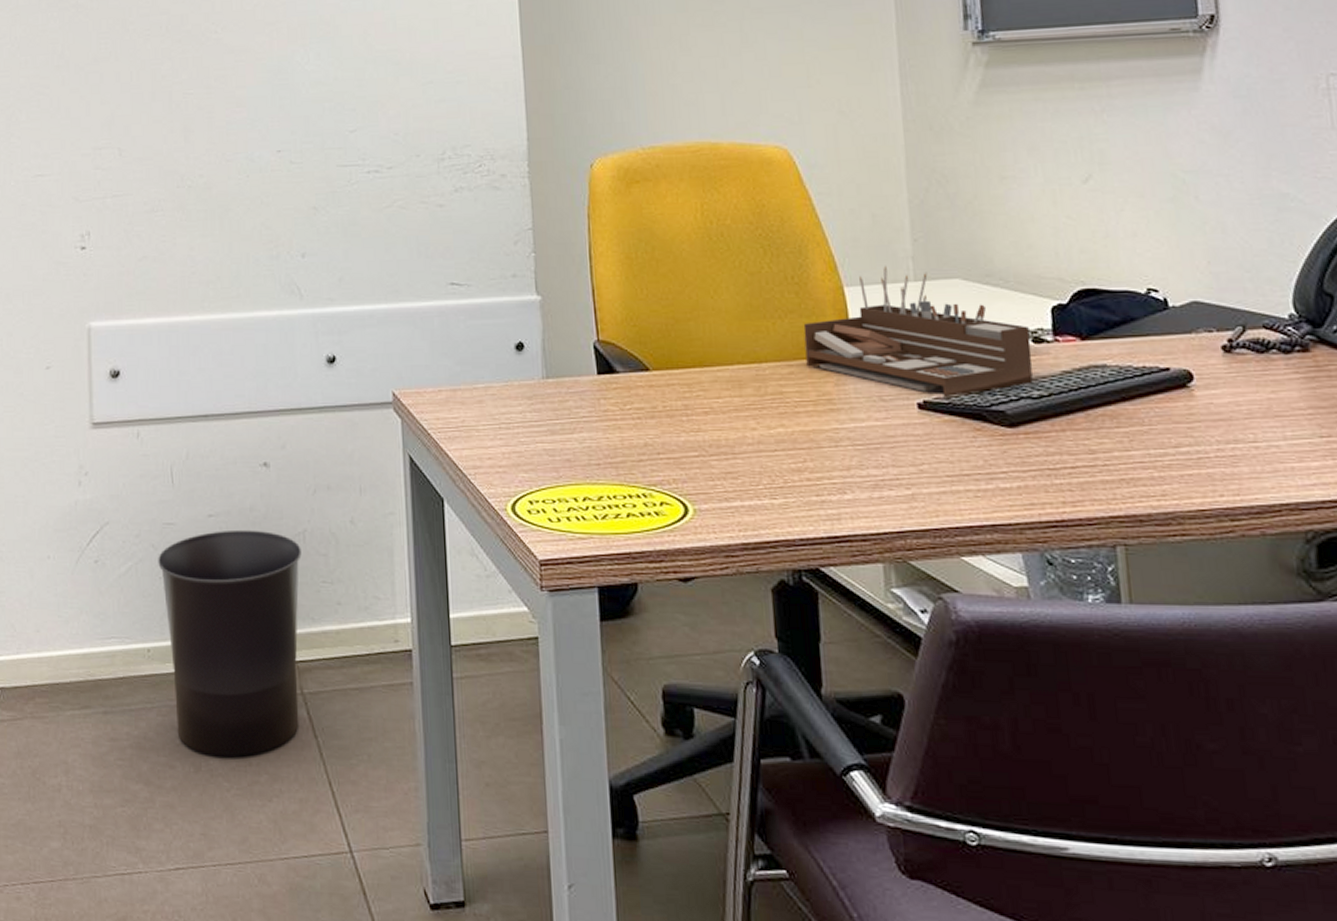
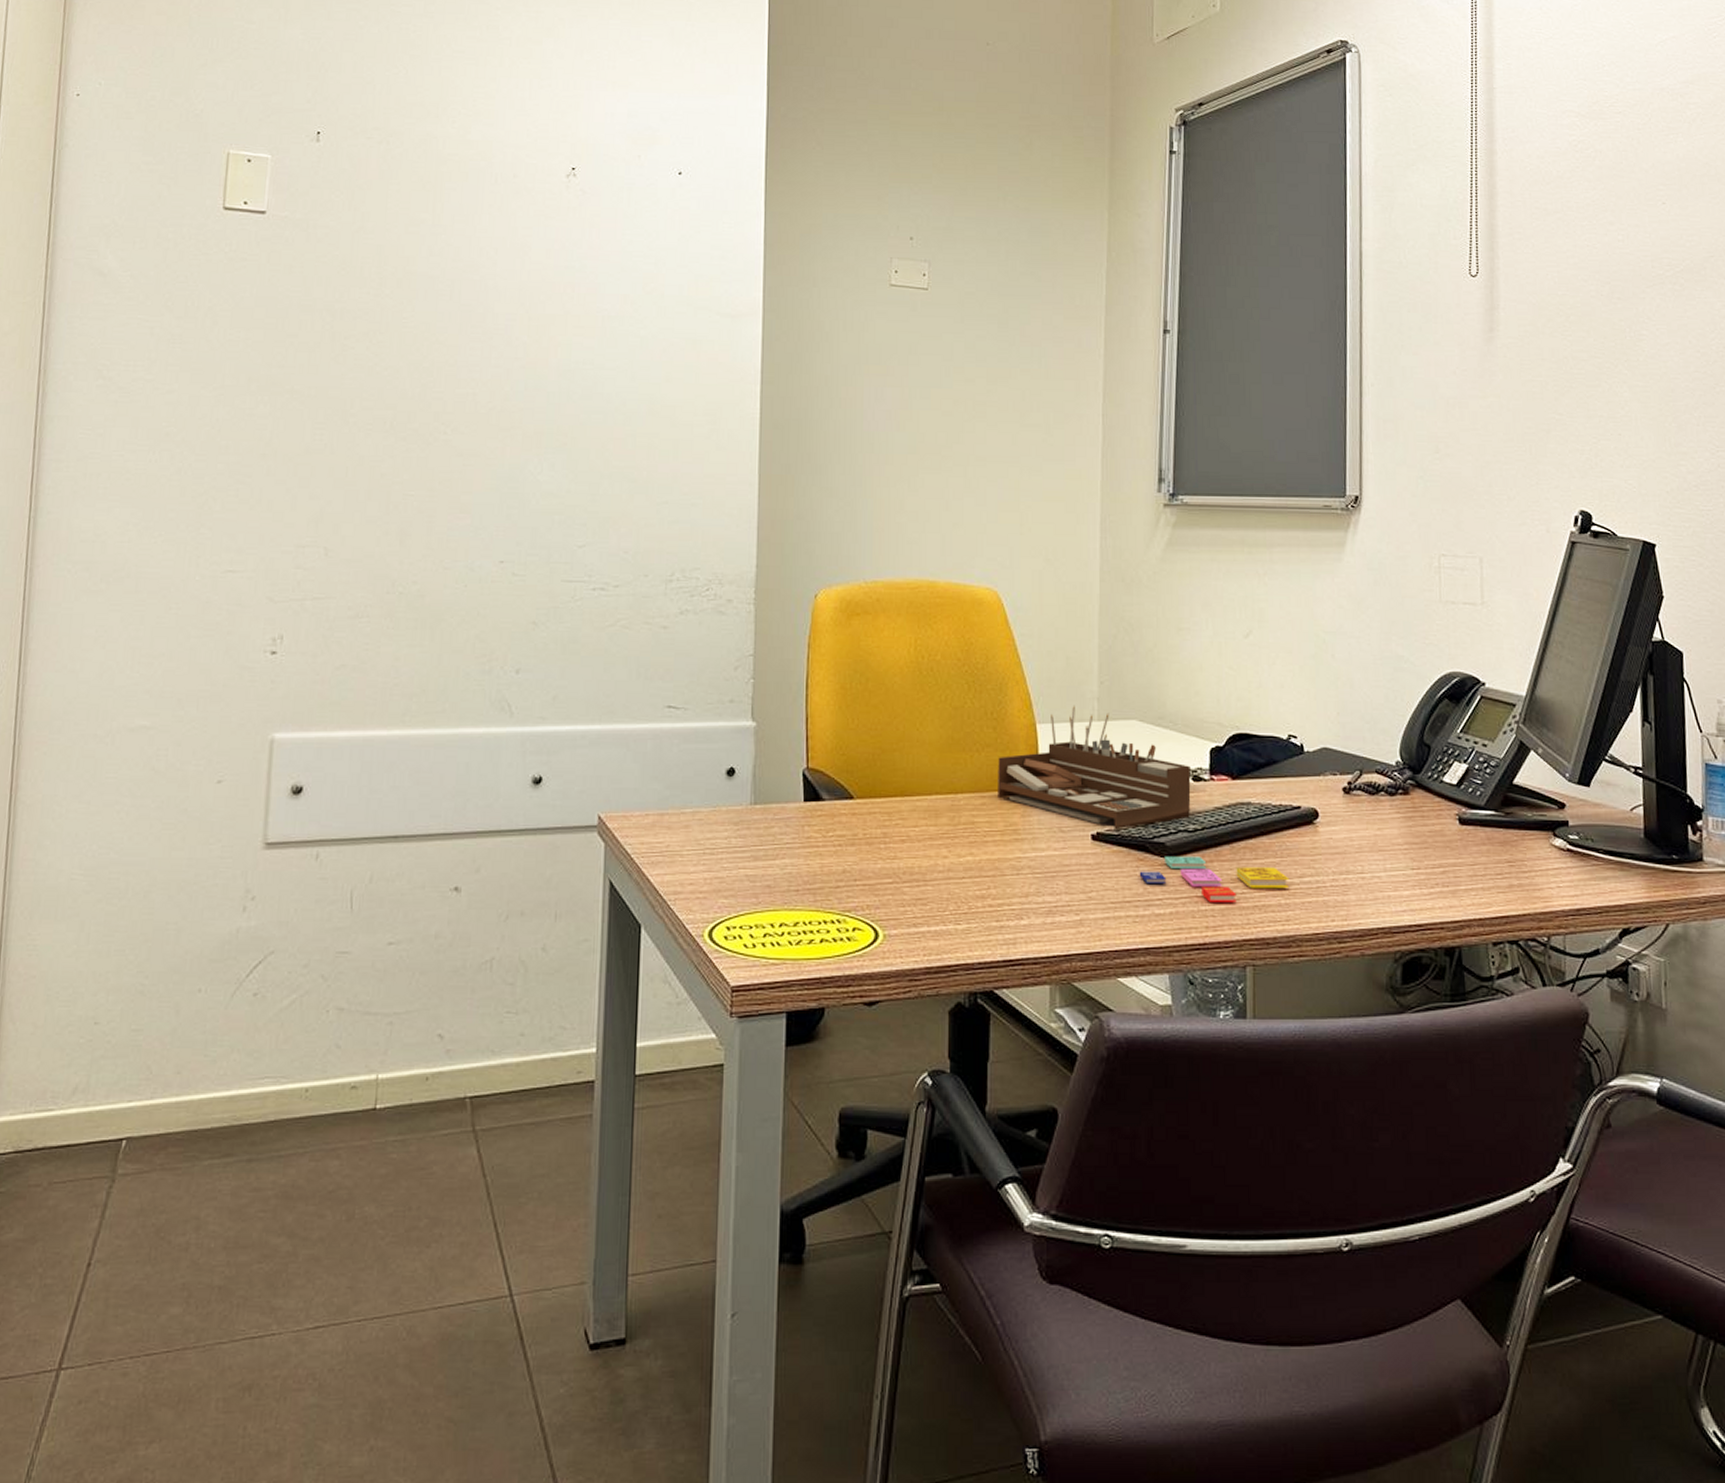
waste bin: present [158,529,302,757] -> none [326,958,487,1201]
books: none [977,425,1163,475] -> present [1139,856,1290,902]

